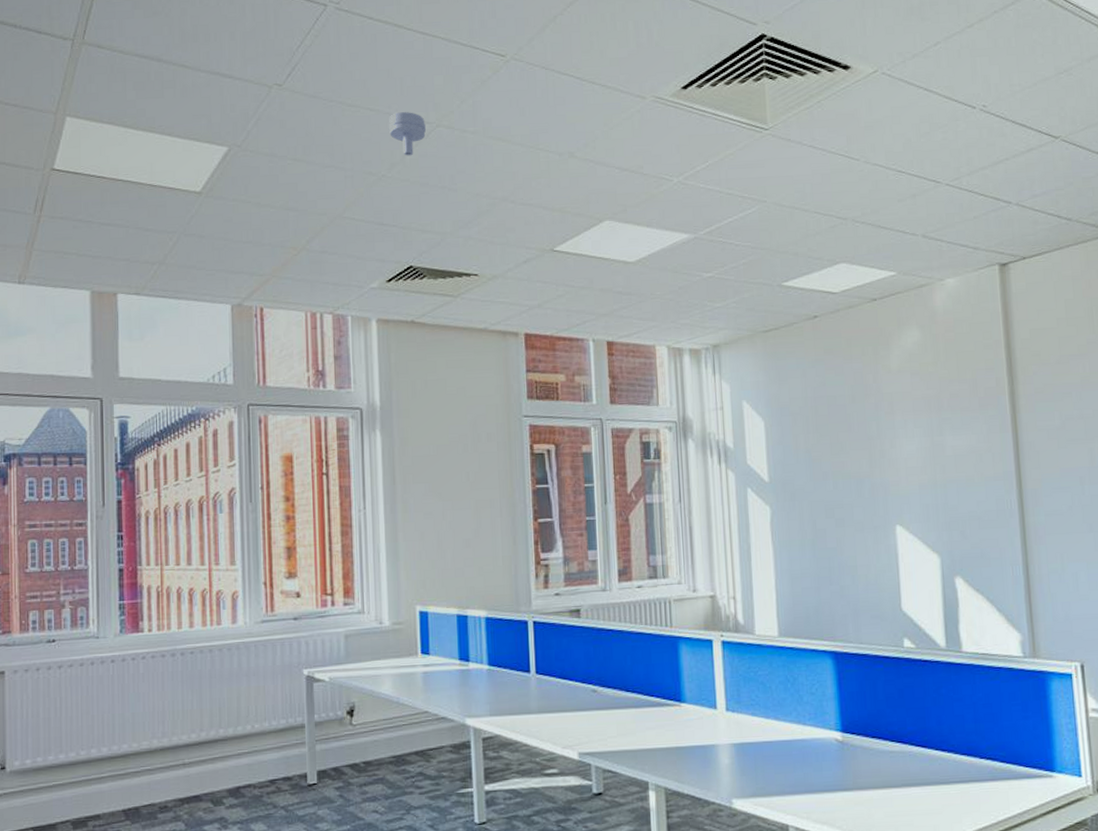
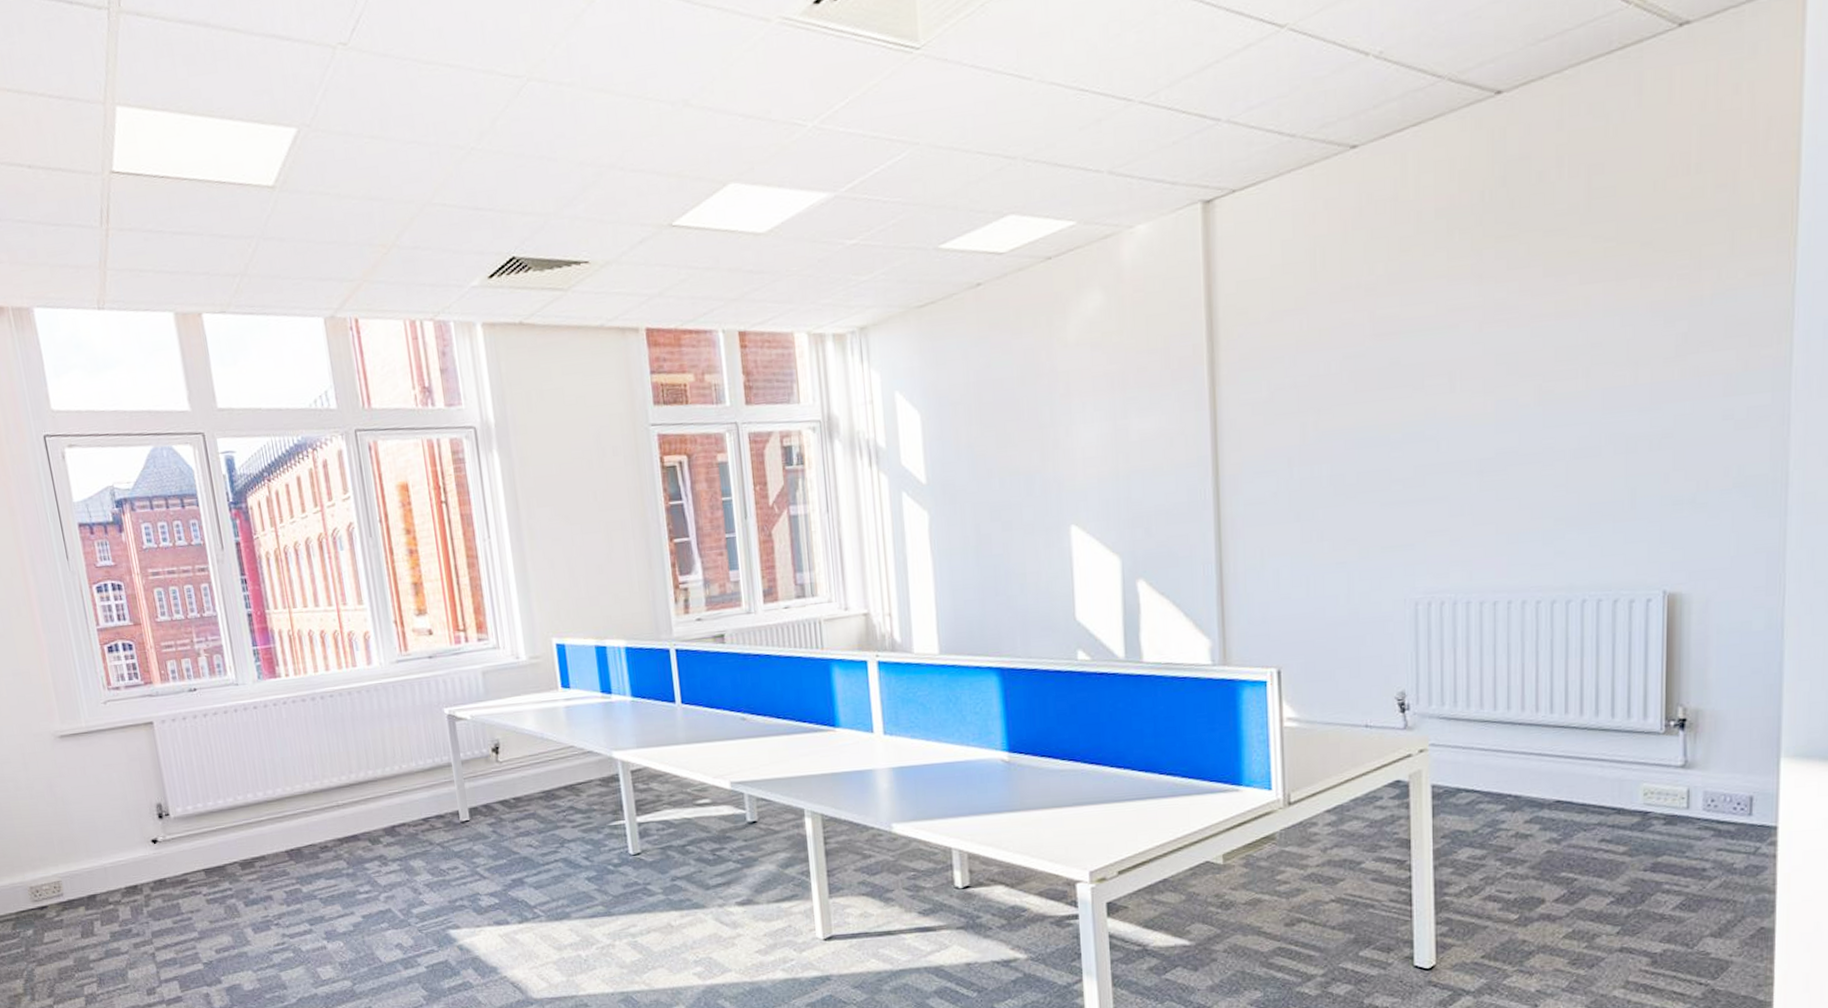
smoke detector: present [389,112,426,156] -> none [472,64,516,122]

